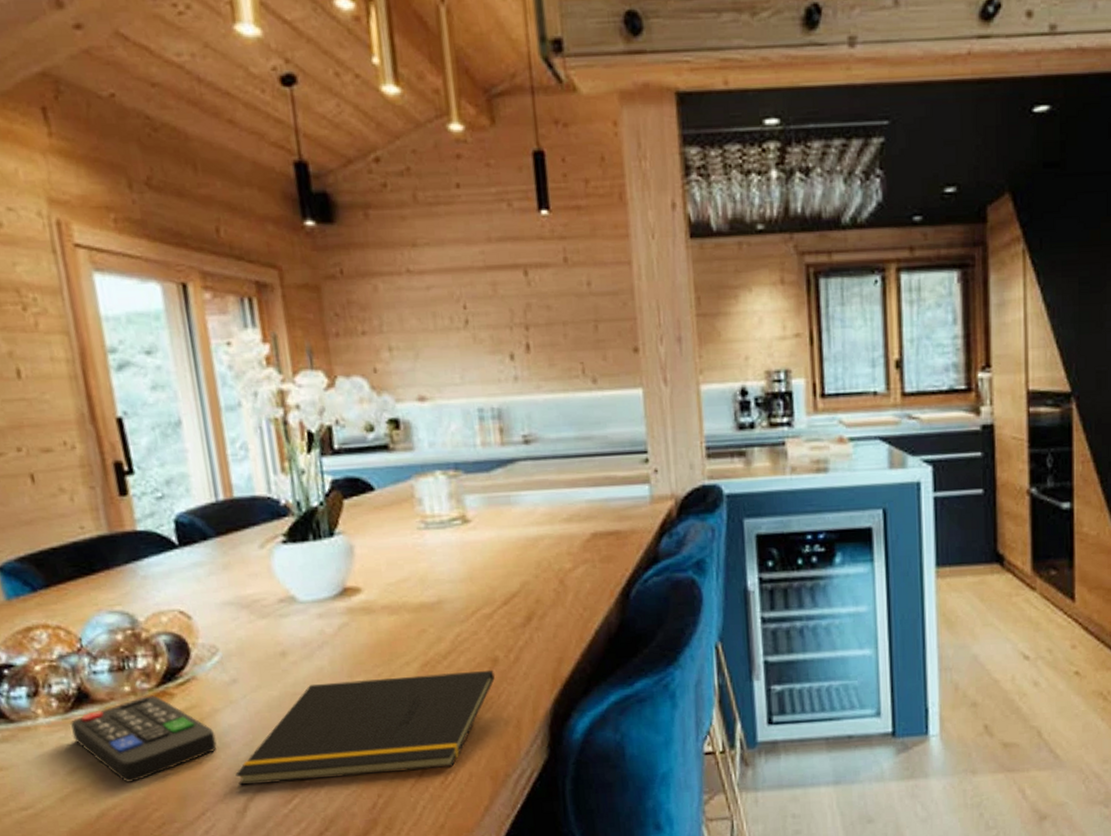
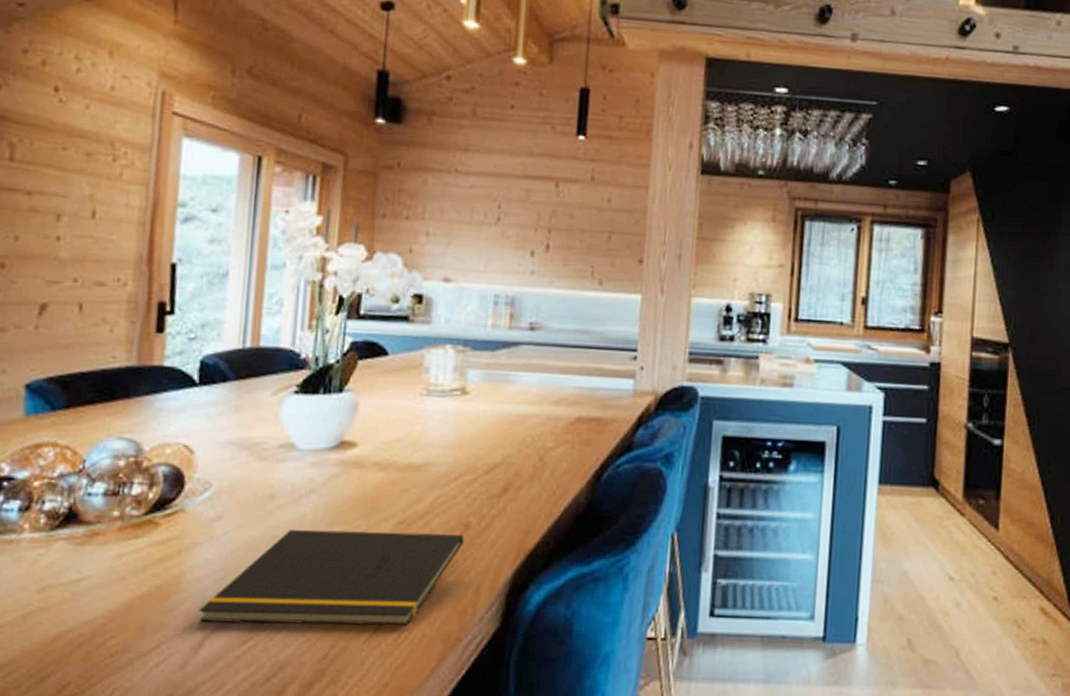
remote control: present [70,695,217,783] -> none [51,522,189,607]

